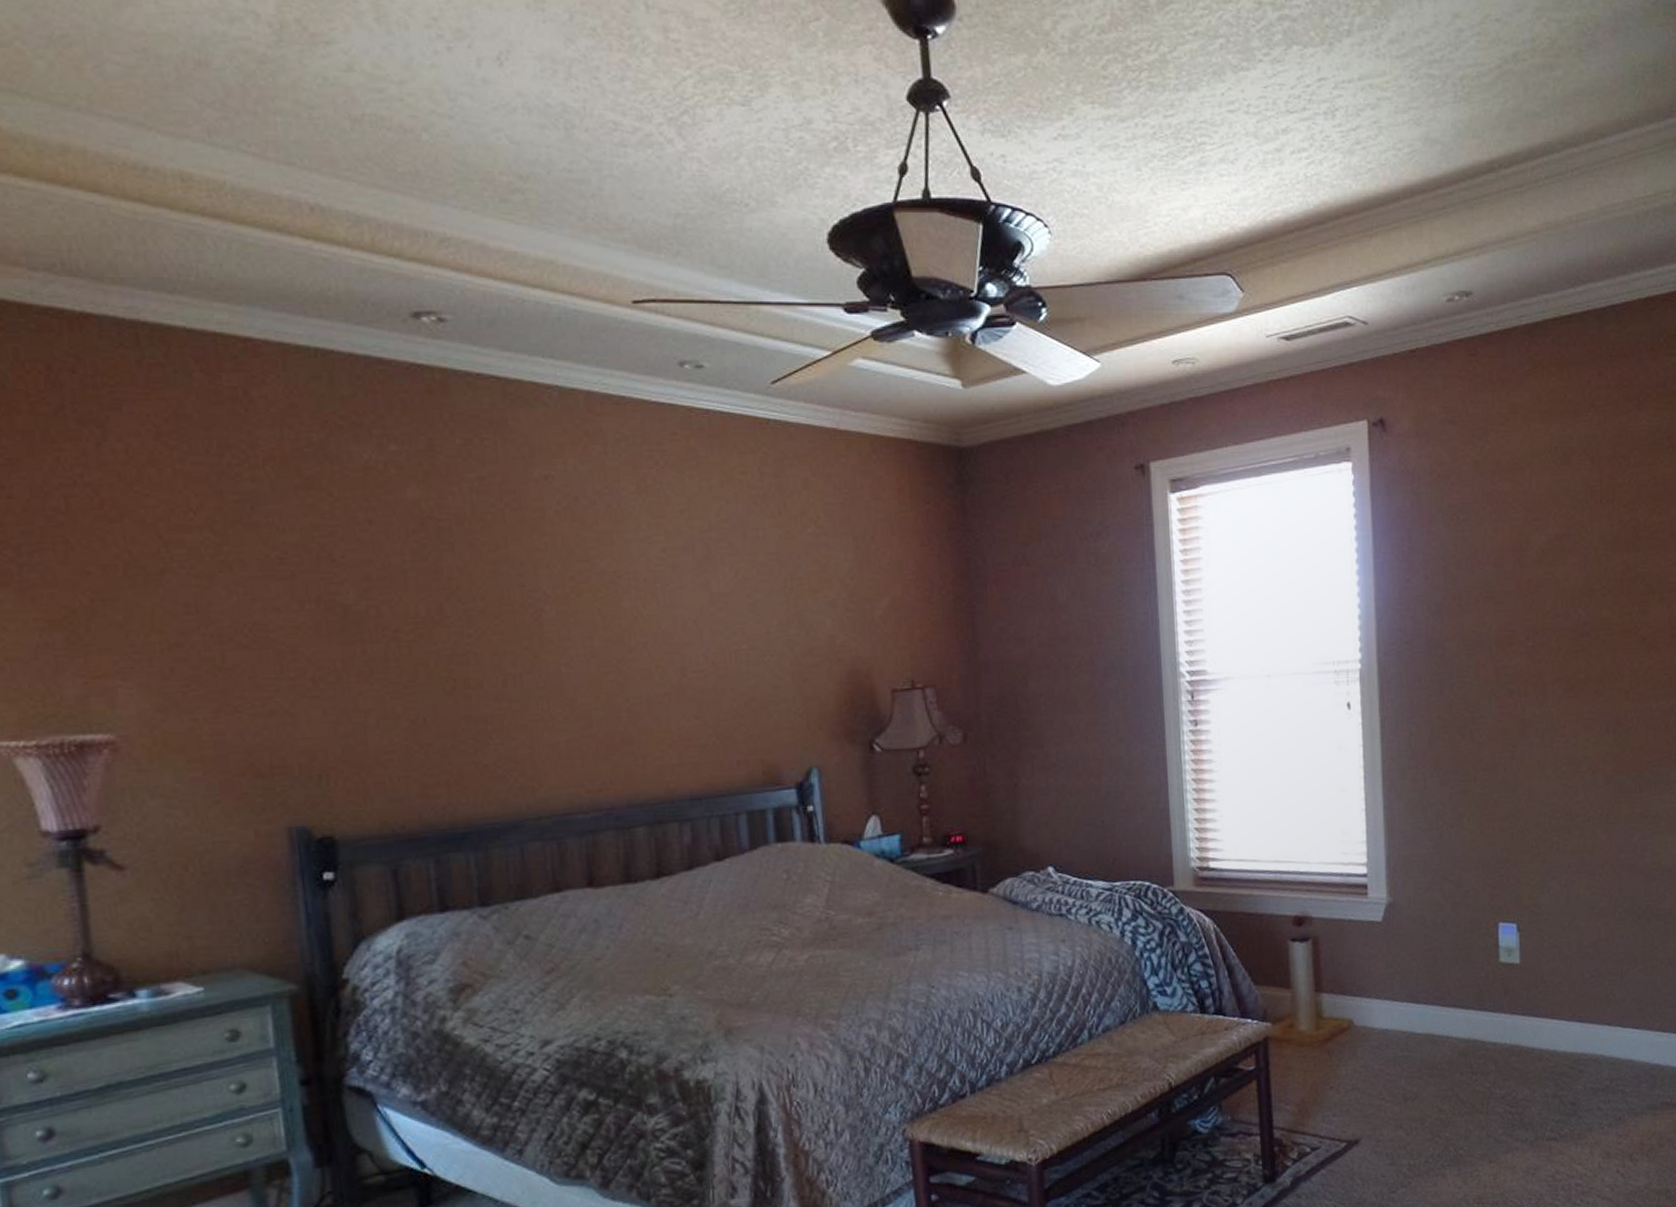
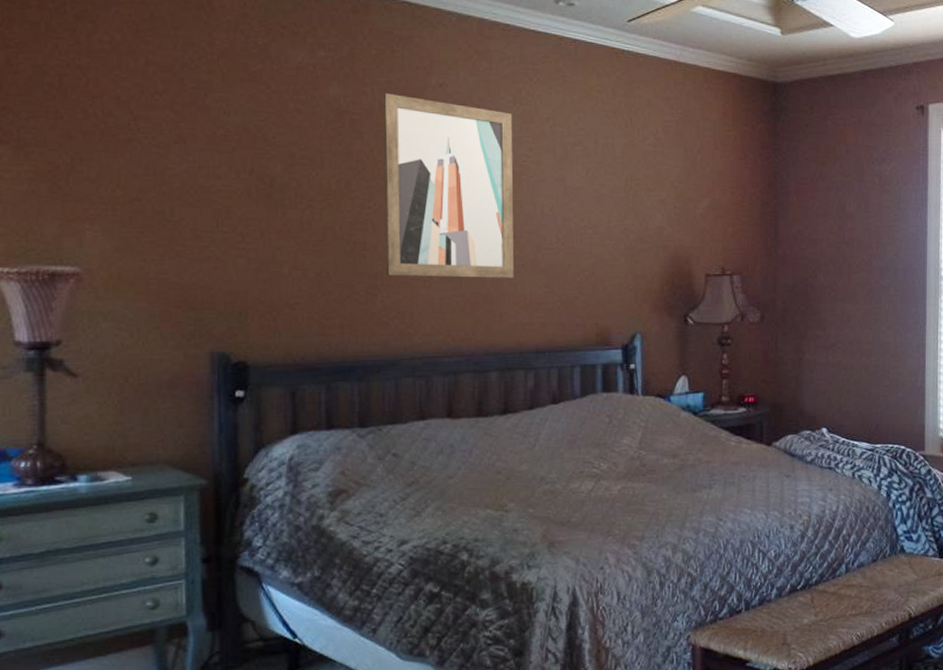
wall art: none [474,491,656,718] -> present [383,92,514,278]

